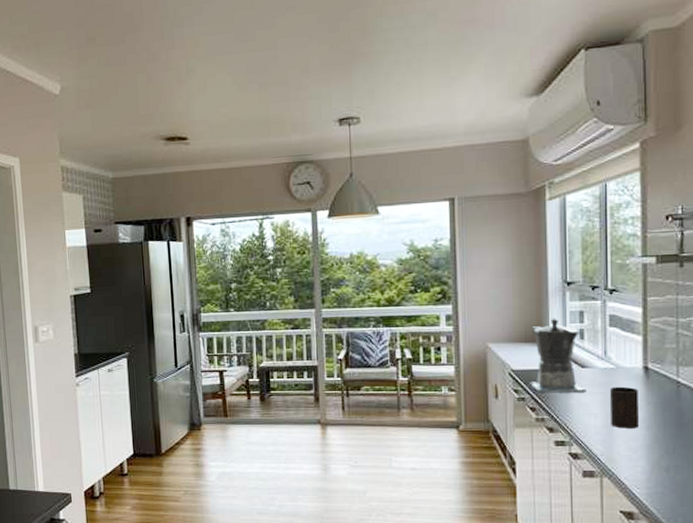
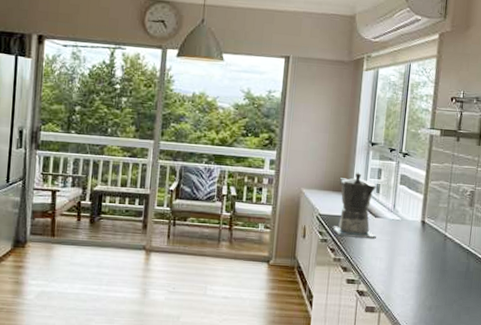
cup: present [609,386,638,429] -> none [392,235,416,272]

